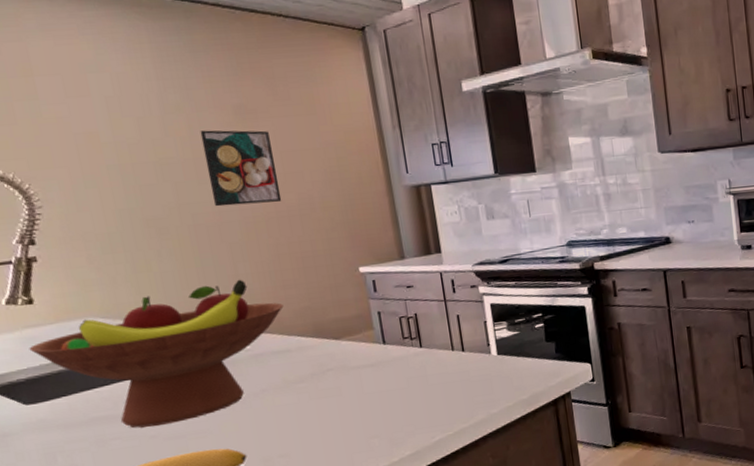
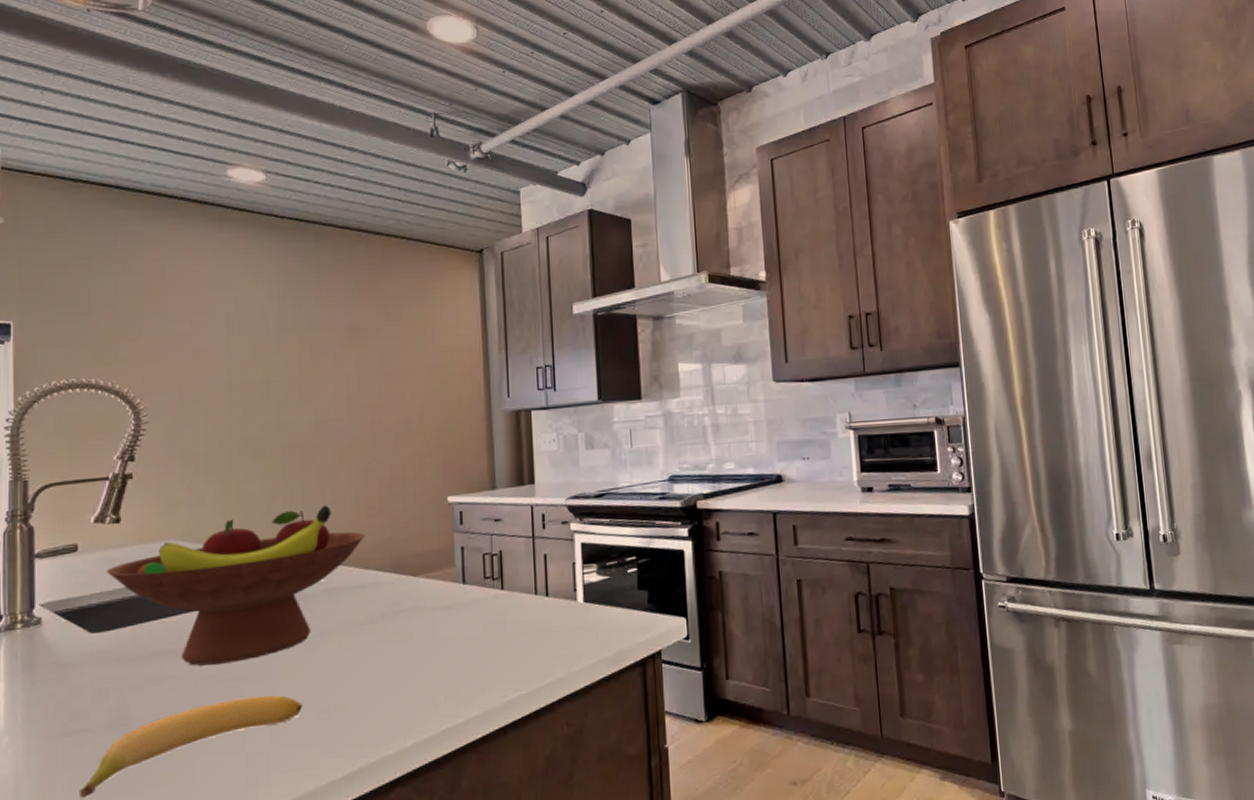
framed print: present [200,130,282,207] -> none [310,349,379,427]

